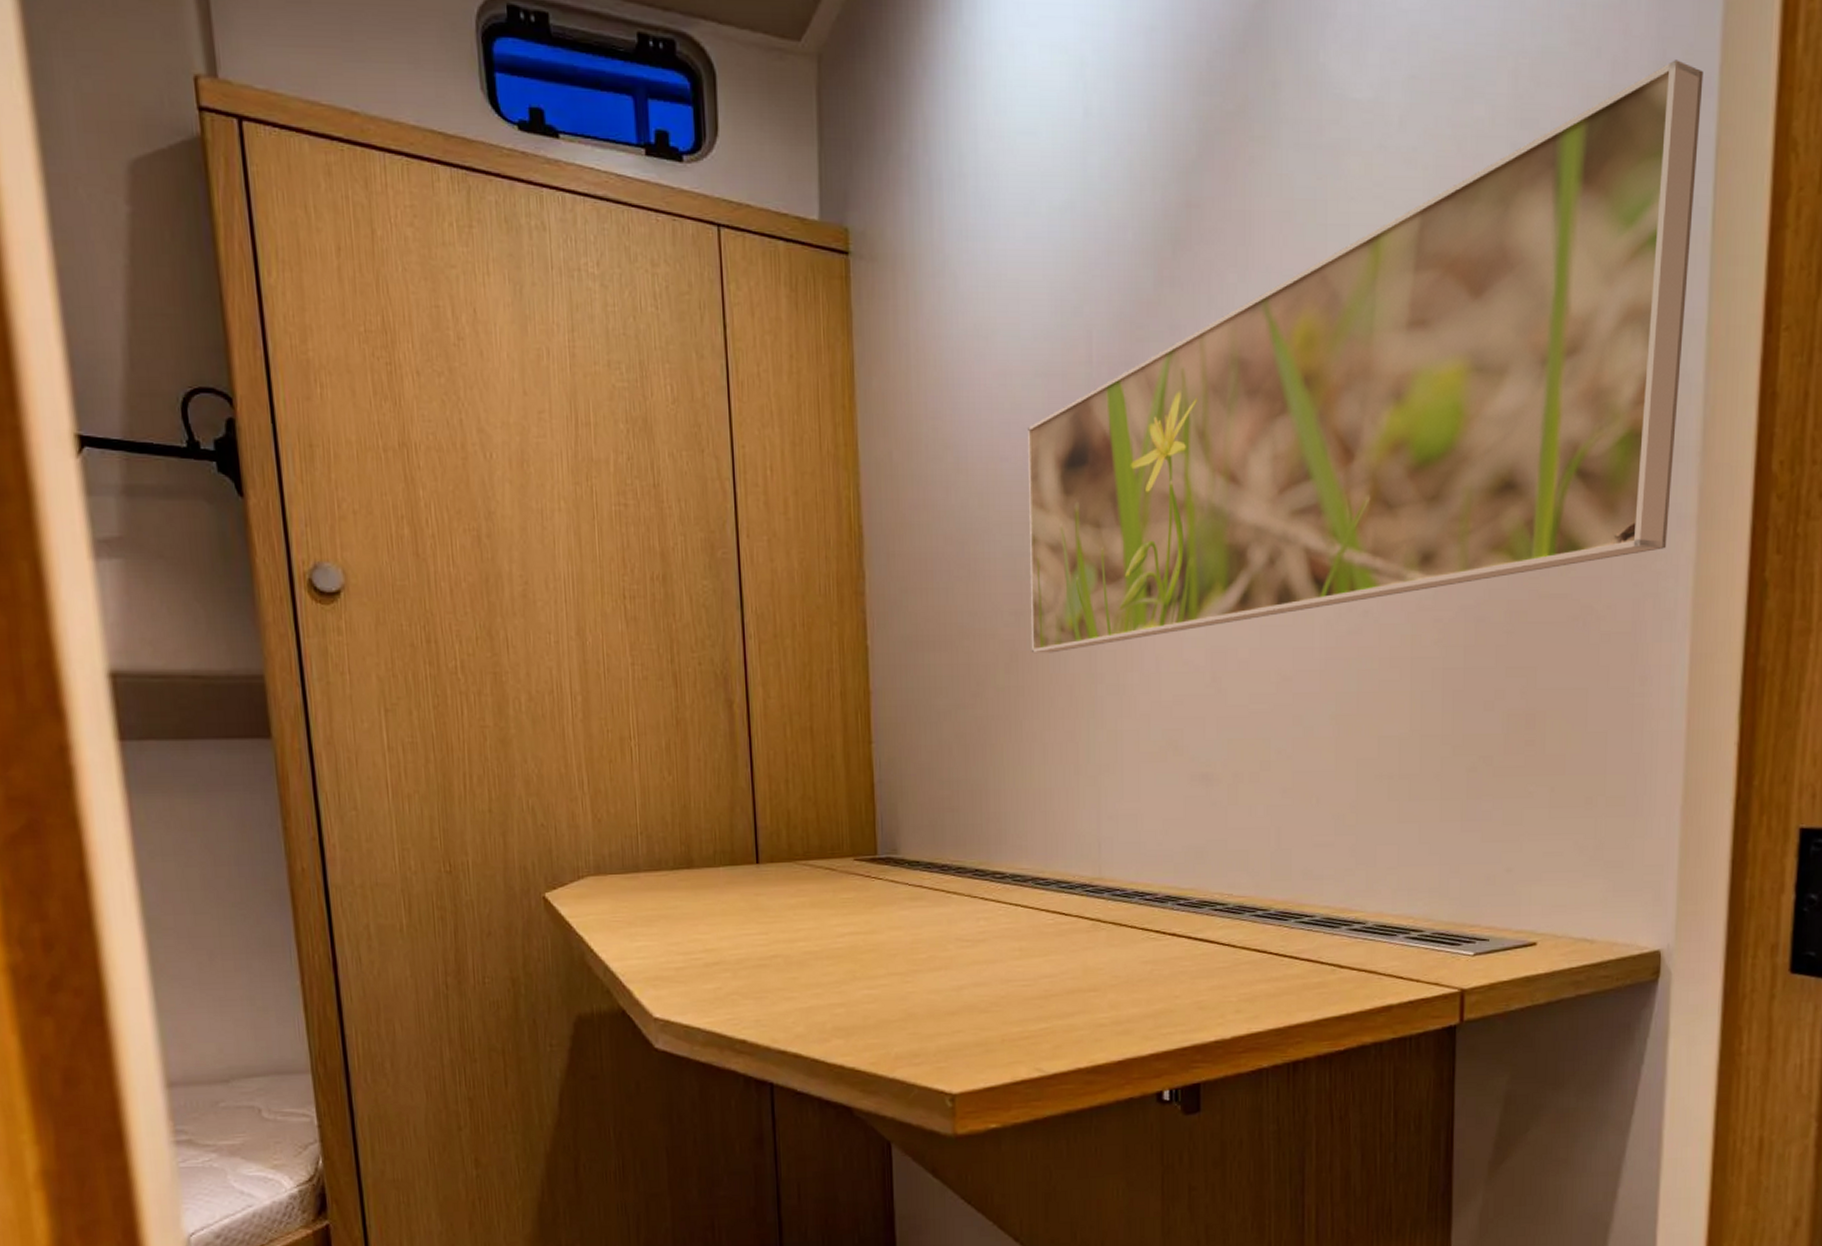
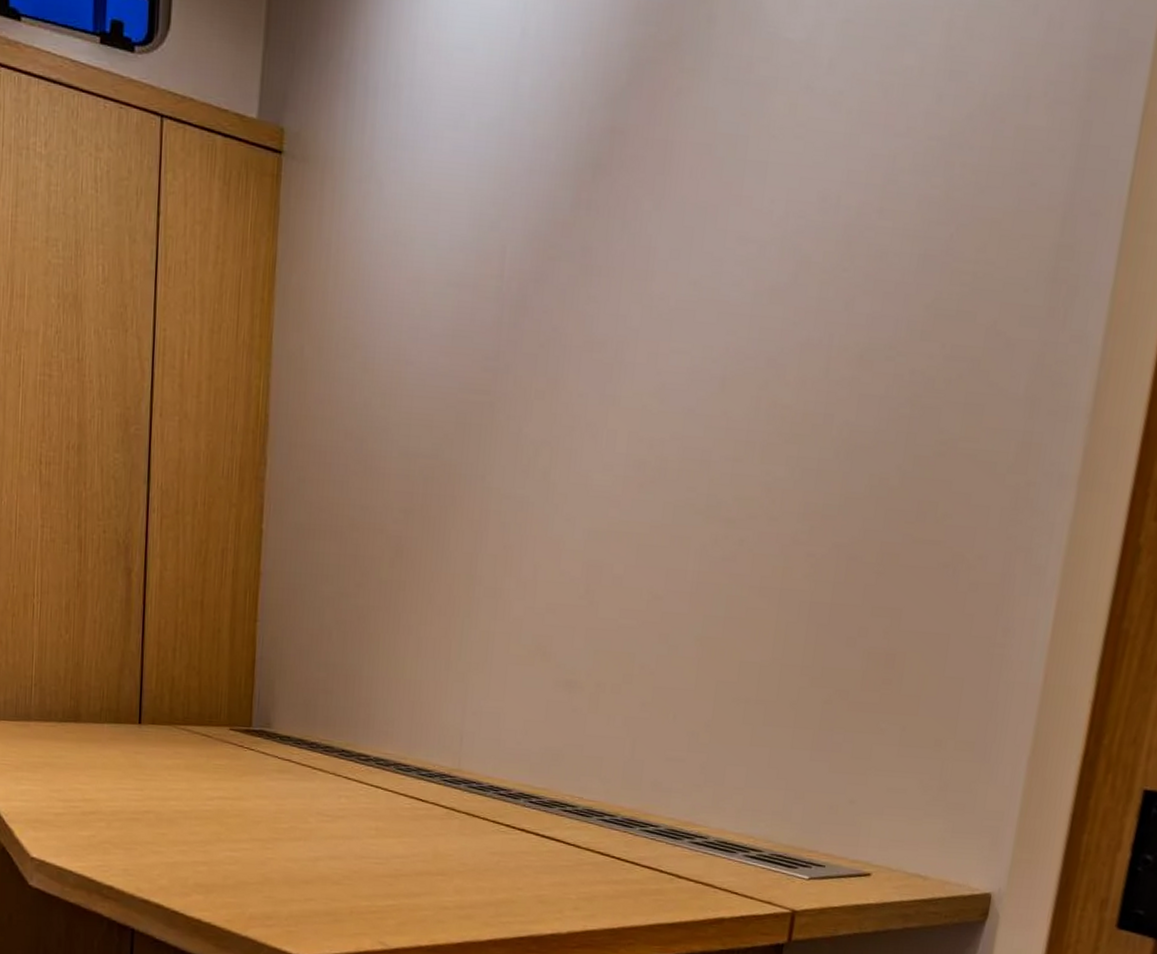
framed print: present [1027,60,1704,654] -> none [416,22,1139,553]

